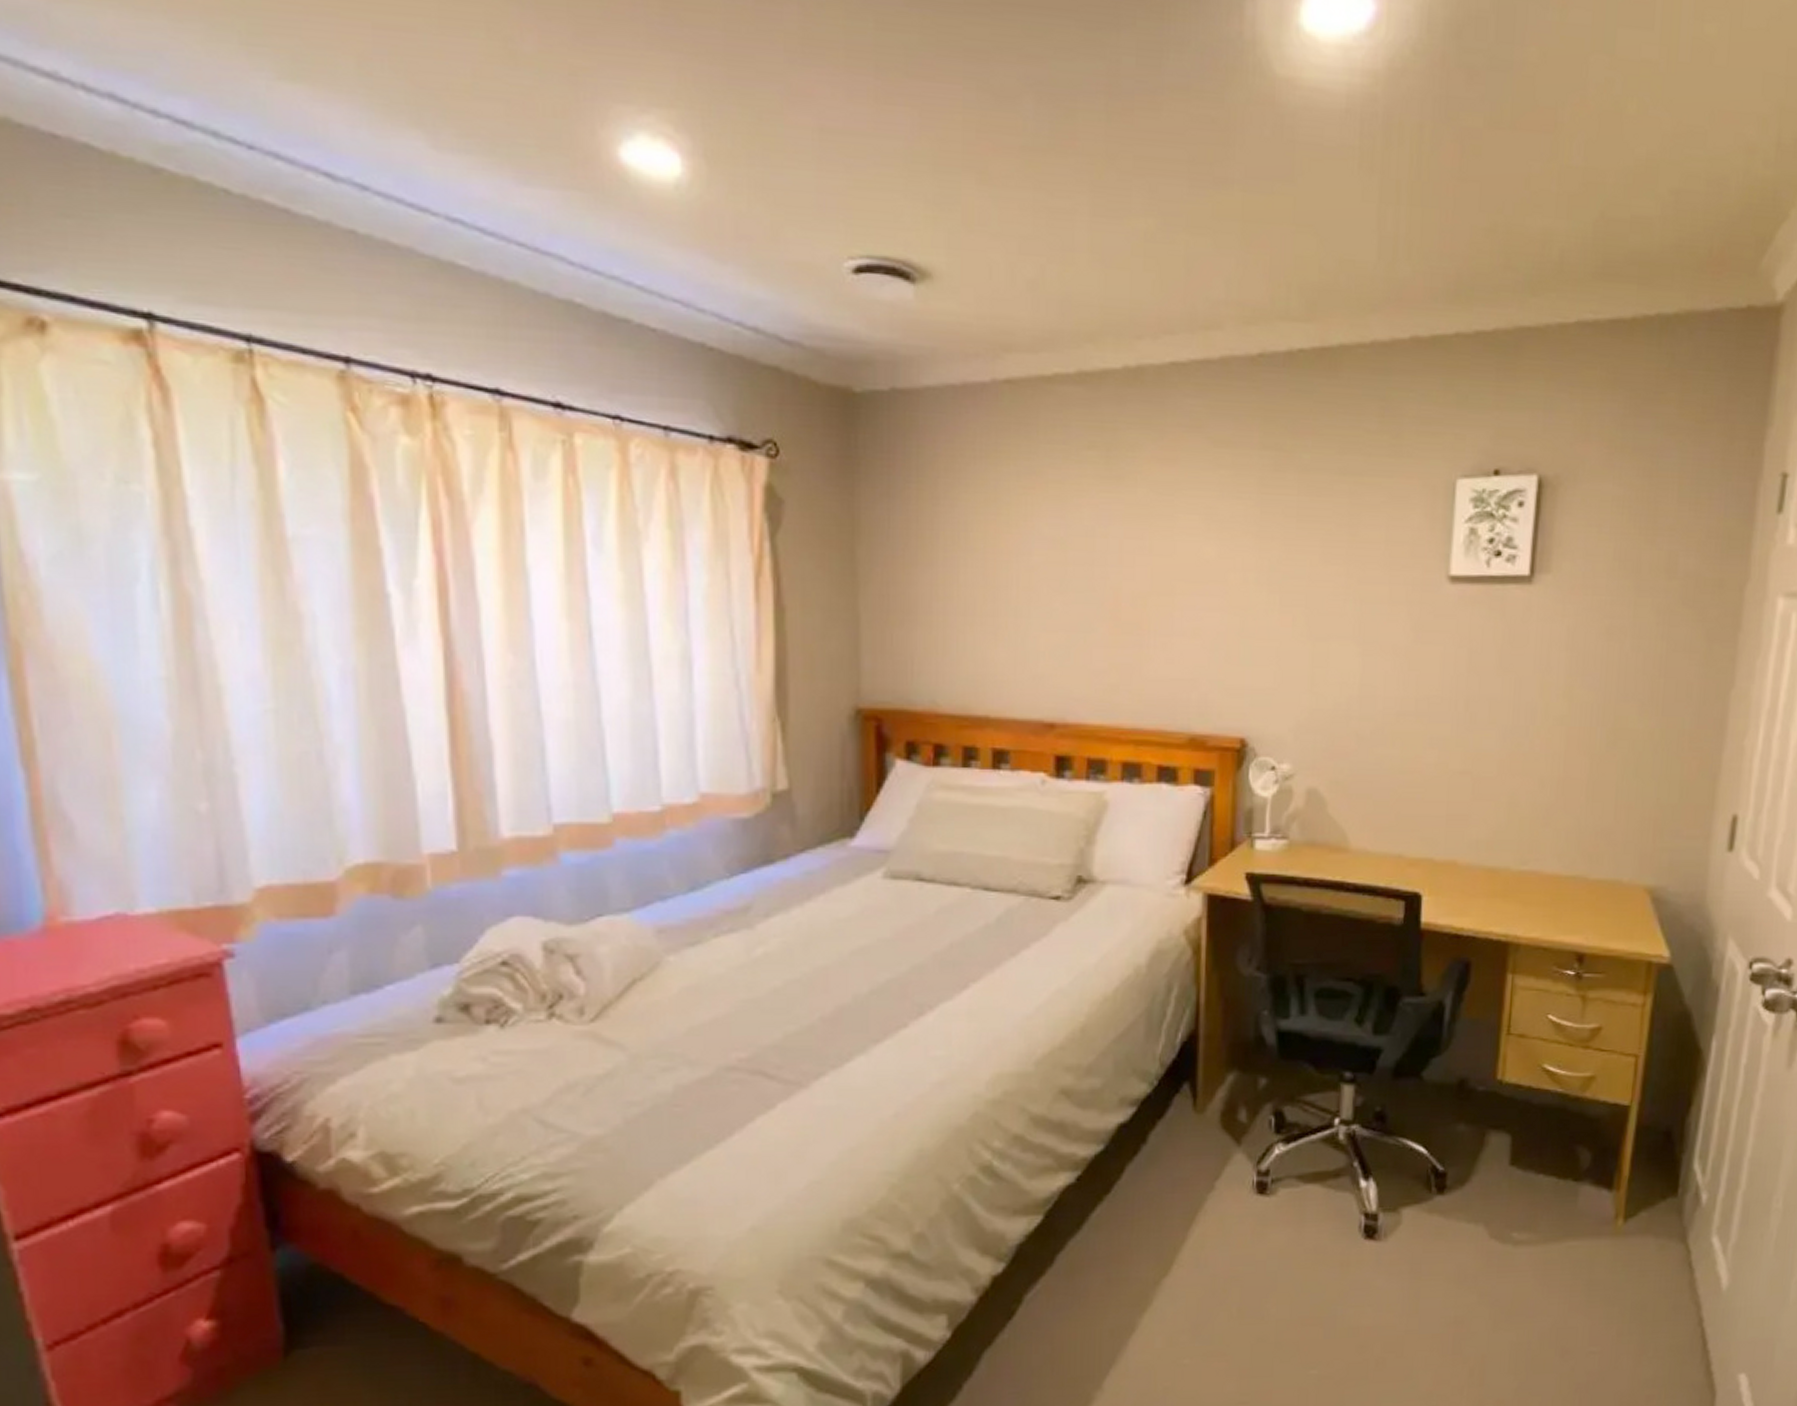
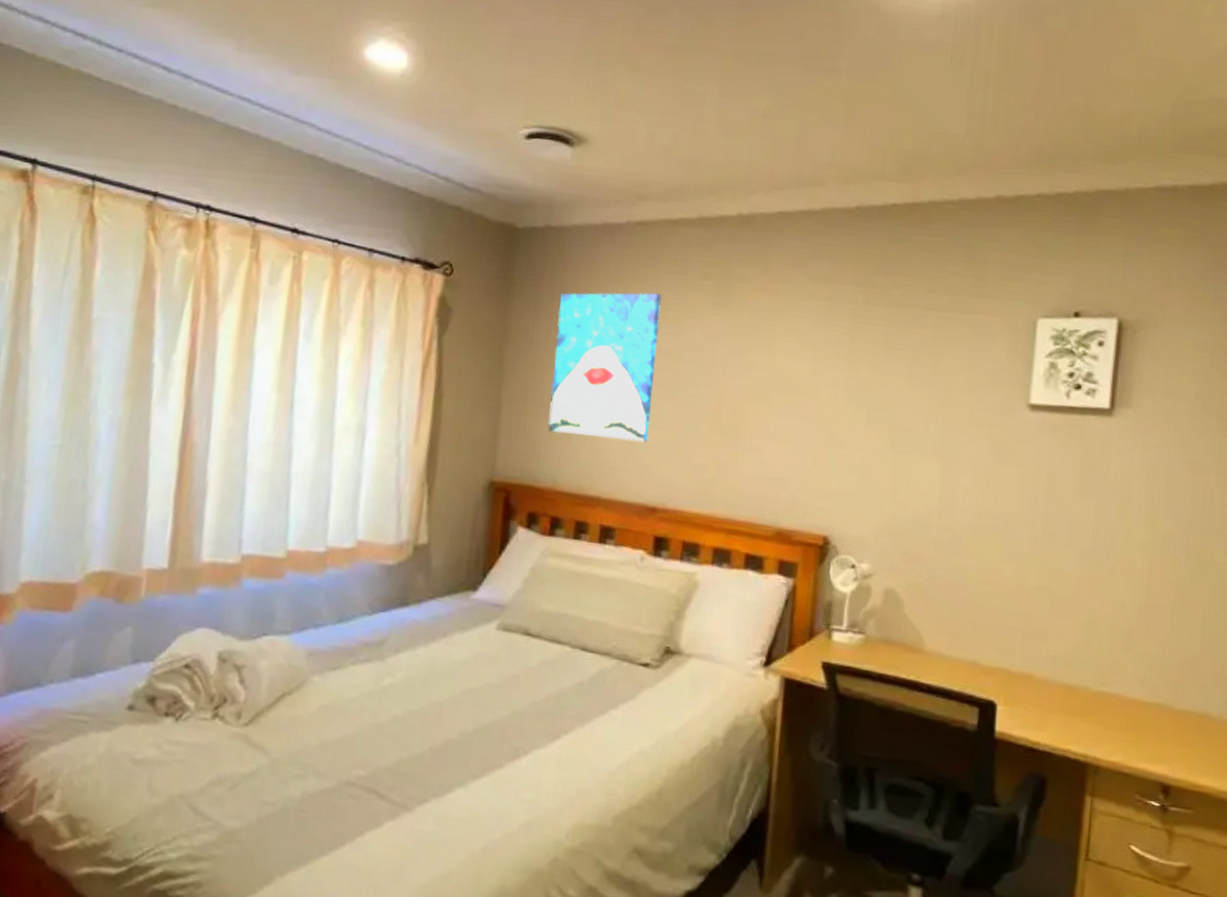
wall art: none [917,468,1042,649] -> present [548,292,662,443]

